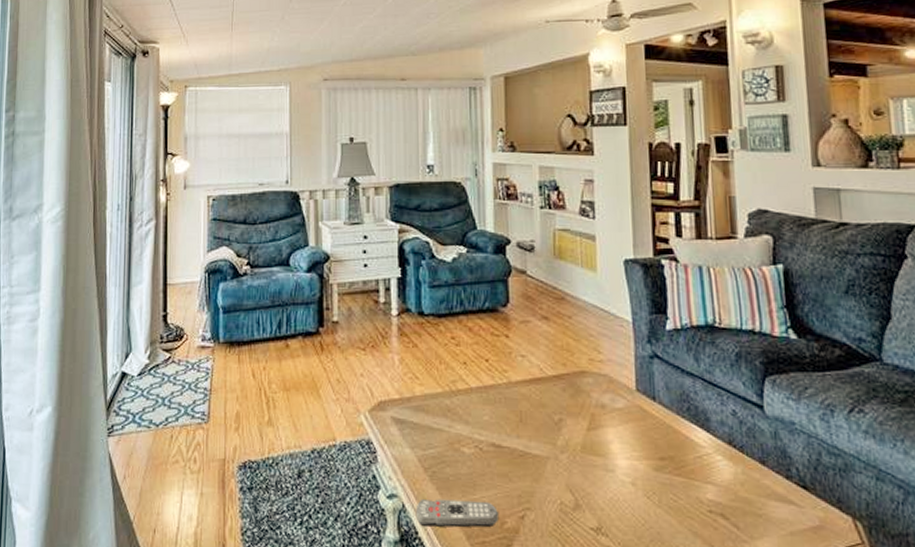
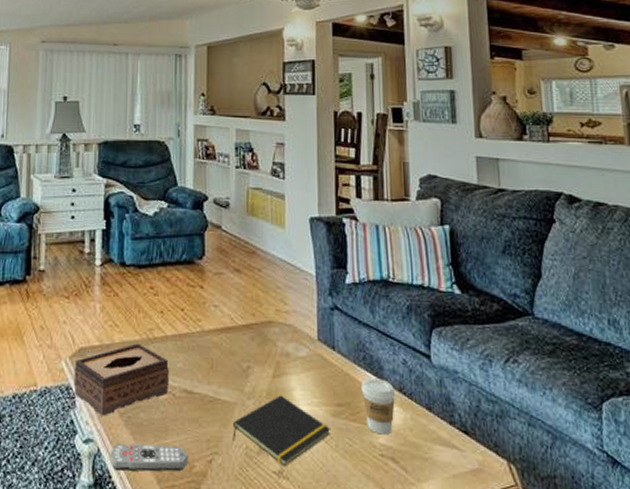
tissue box: none [374,396,475,471] -> present [73,343,169,416]
notepad: none [545,448,652,523] -> present [232,395,330,467]
coffee cup: none [686,430,725,490] -> present [361,378,396,435]

